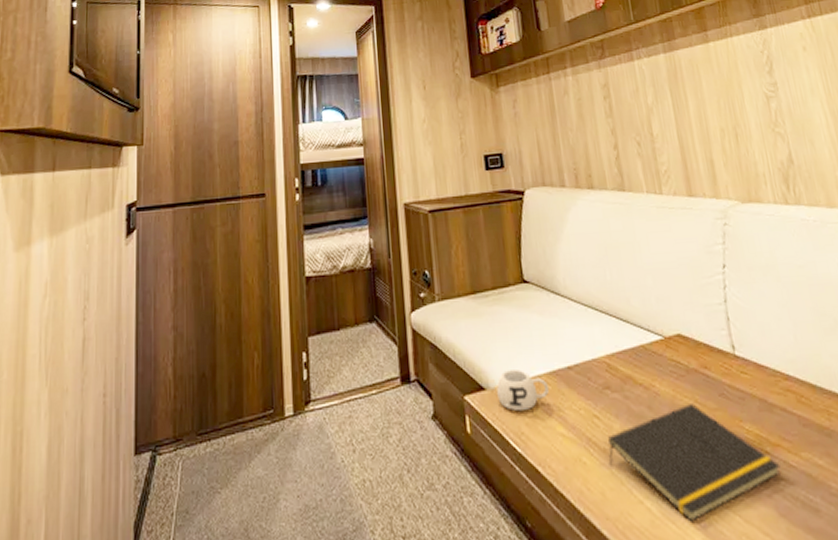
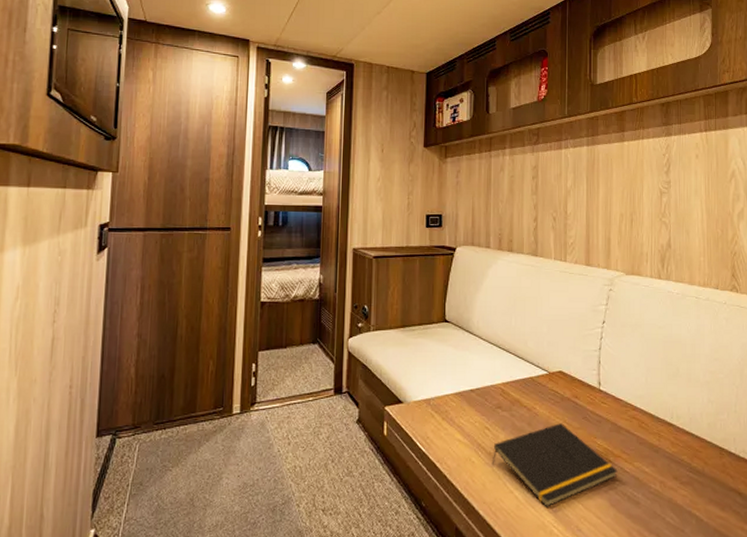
mug: present [497,370,549,410] -> none [412,389,453,420]

